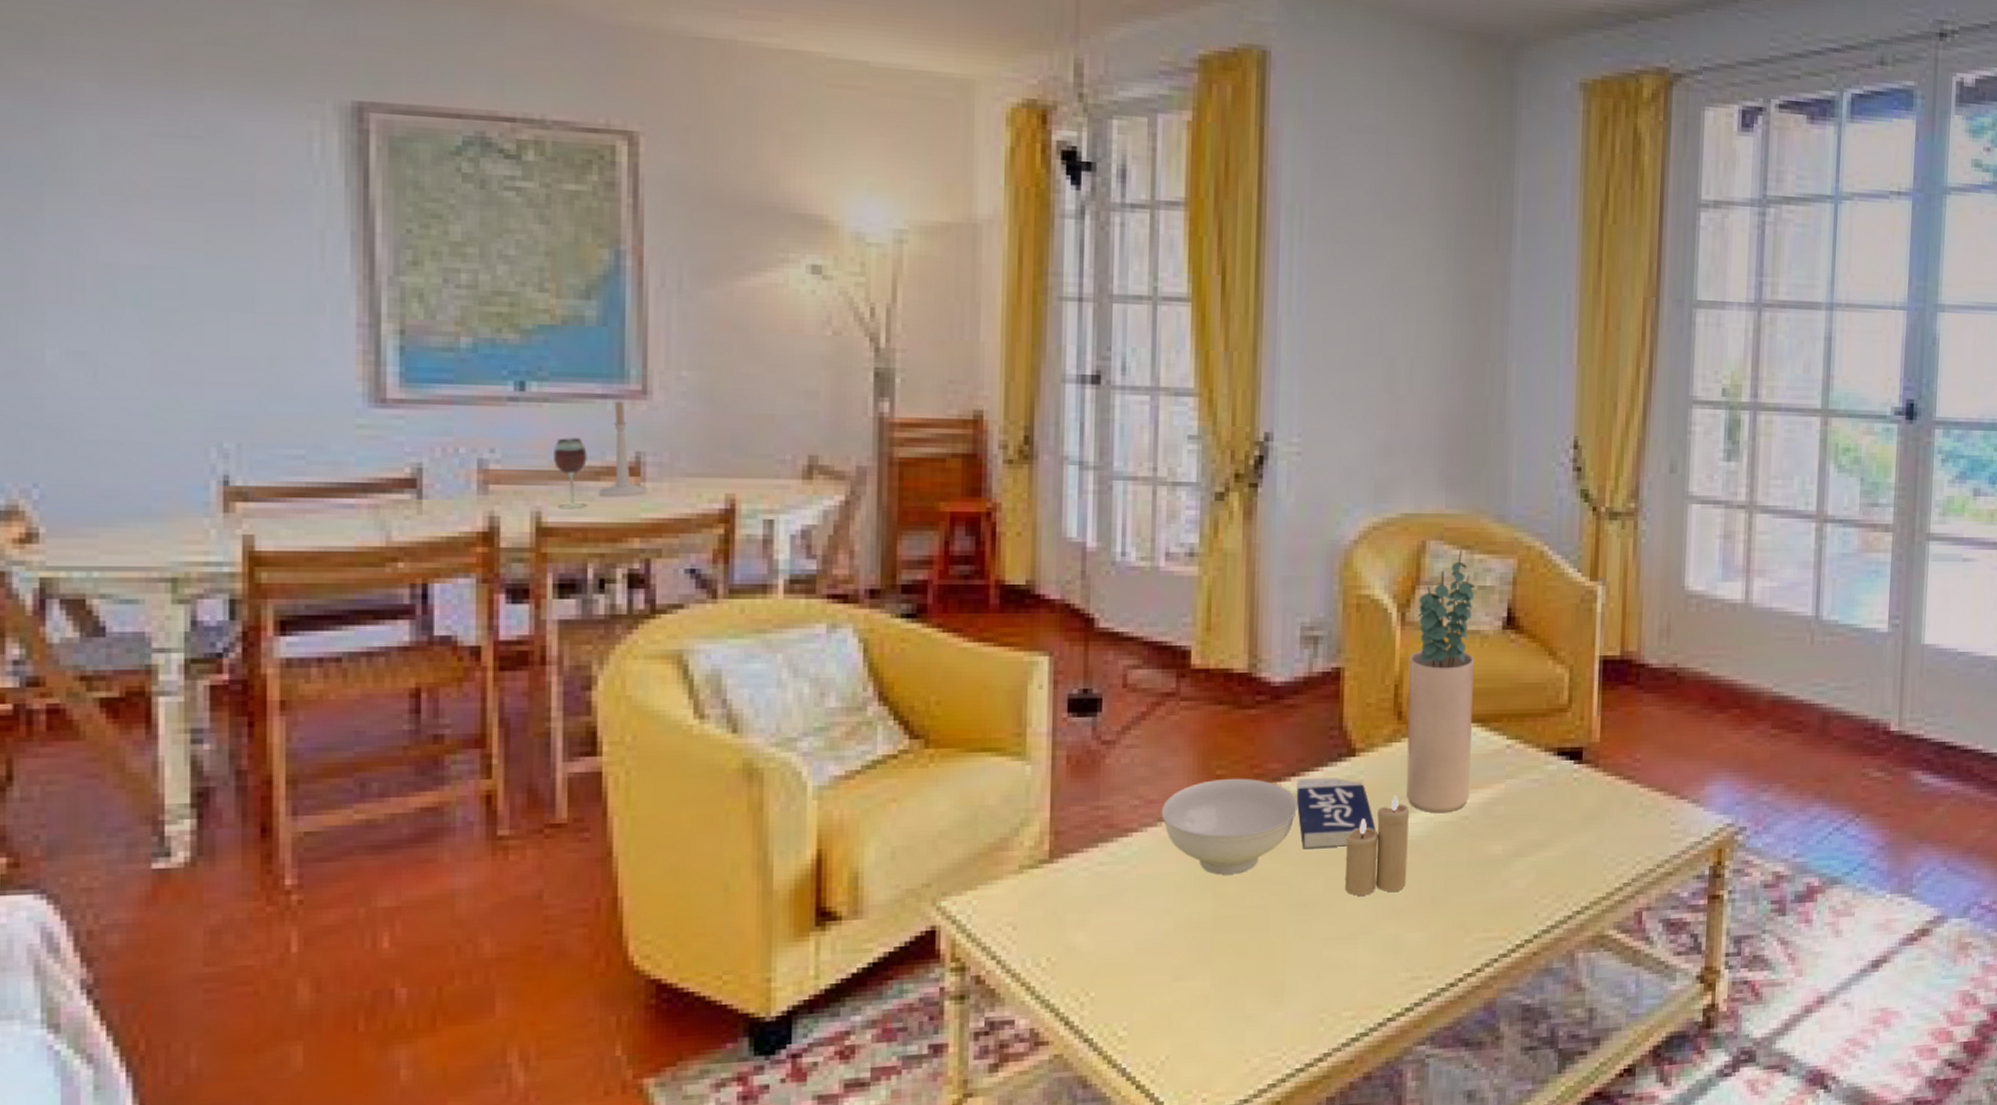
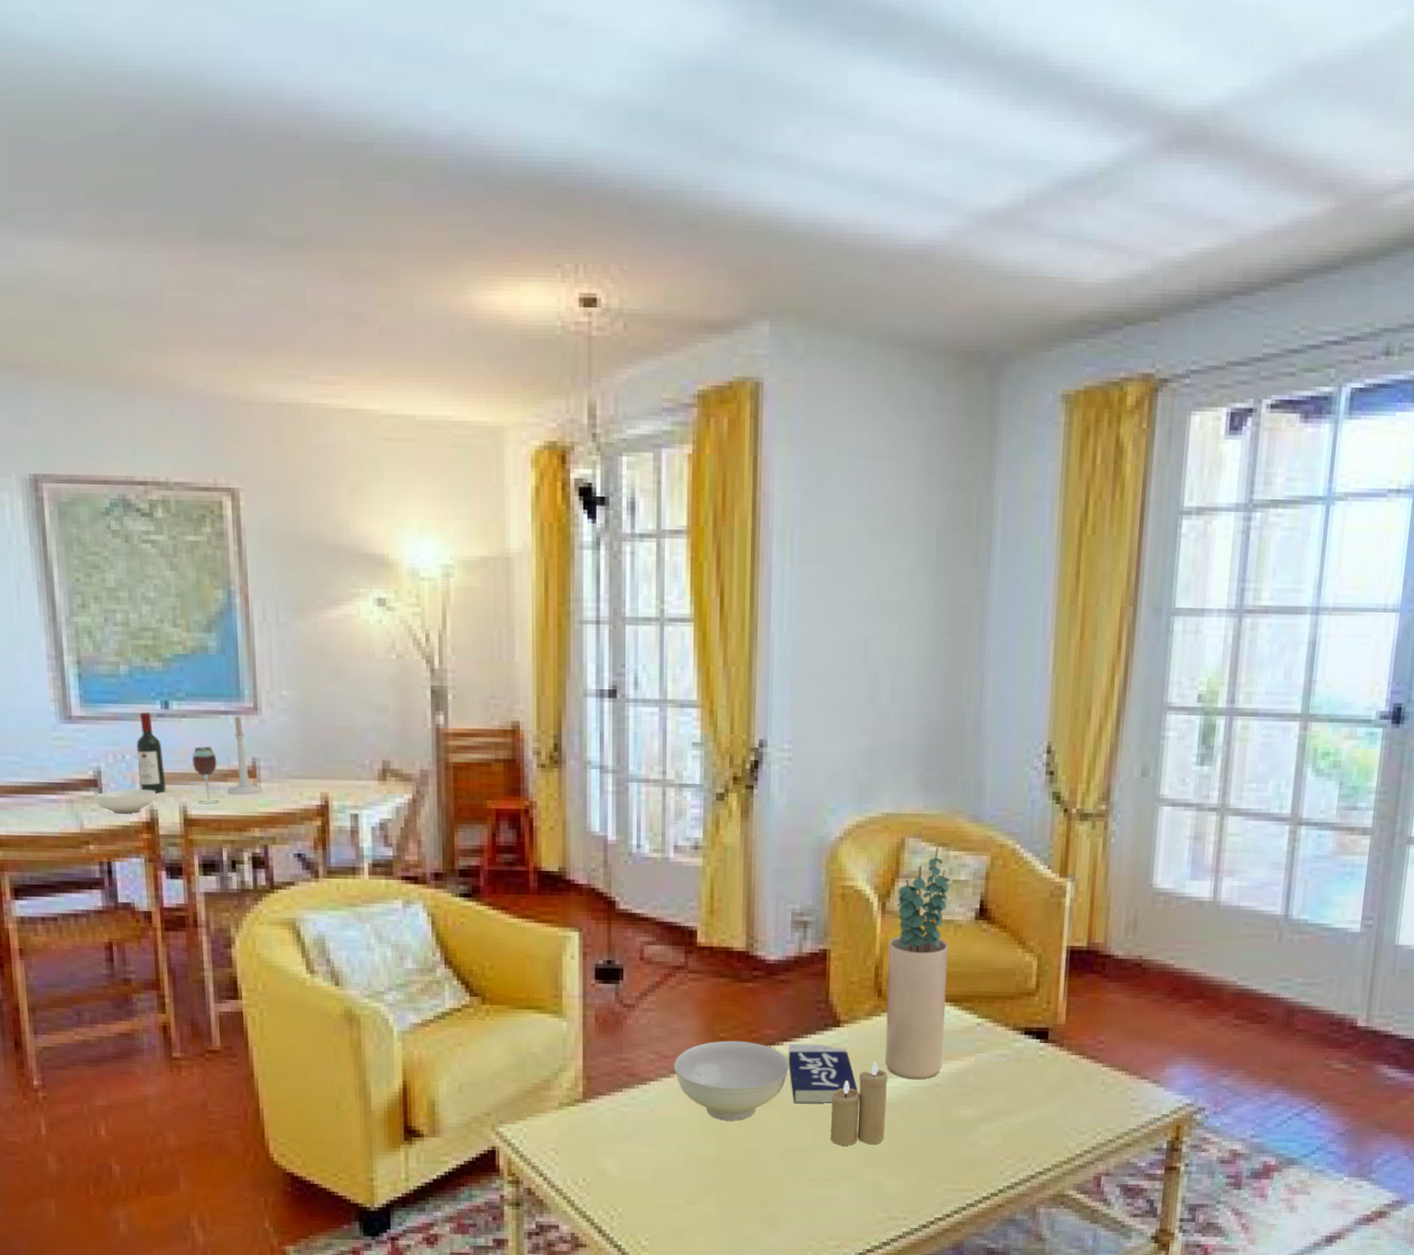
bowl: none [410,491,498,522] -> present [94,789,156,814]
wine bottle: none [475,395,515,496] -> present [136,712,167,794]

